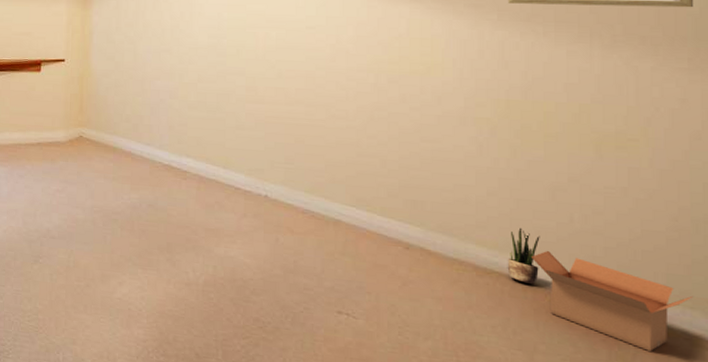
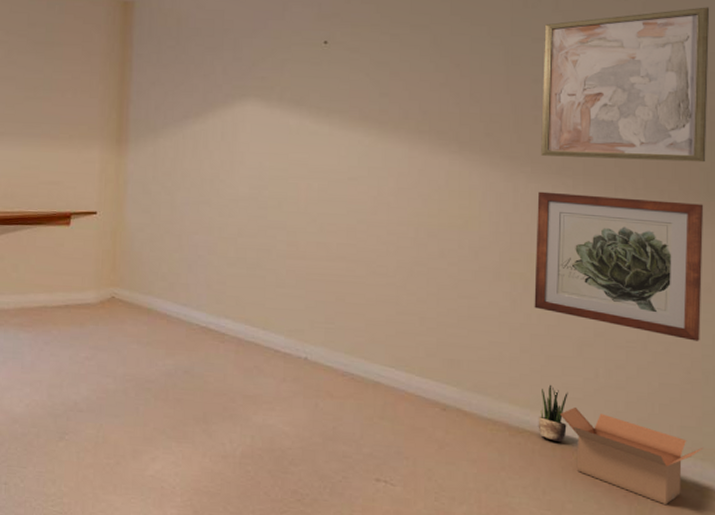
wall art: none [502,38,692,189] -> present [534,191,704,341]

